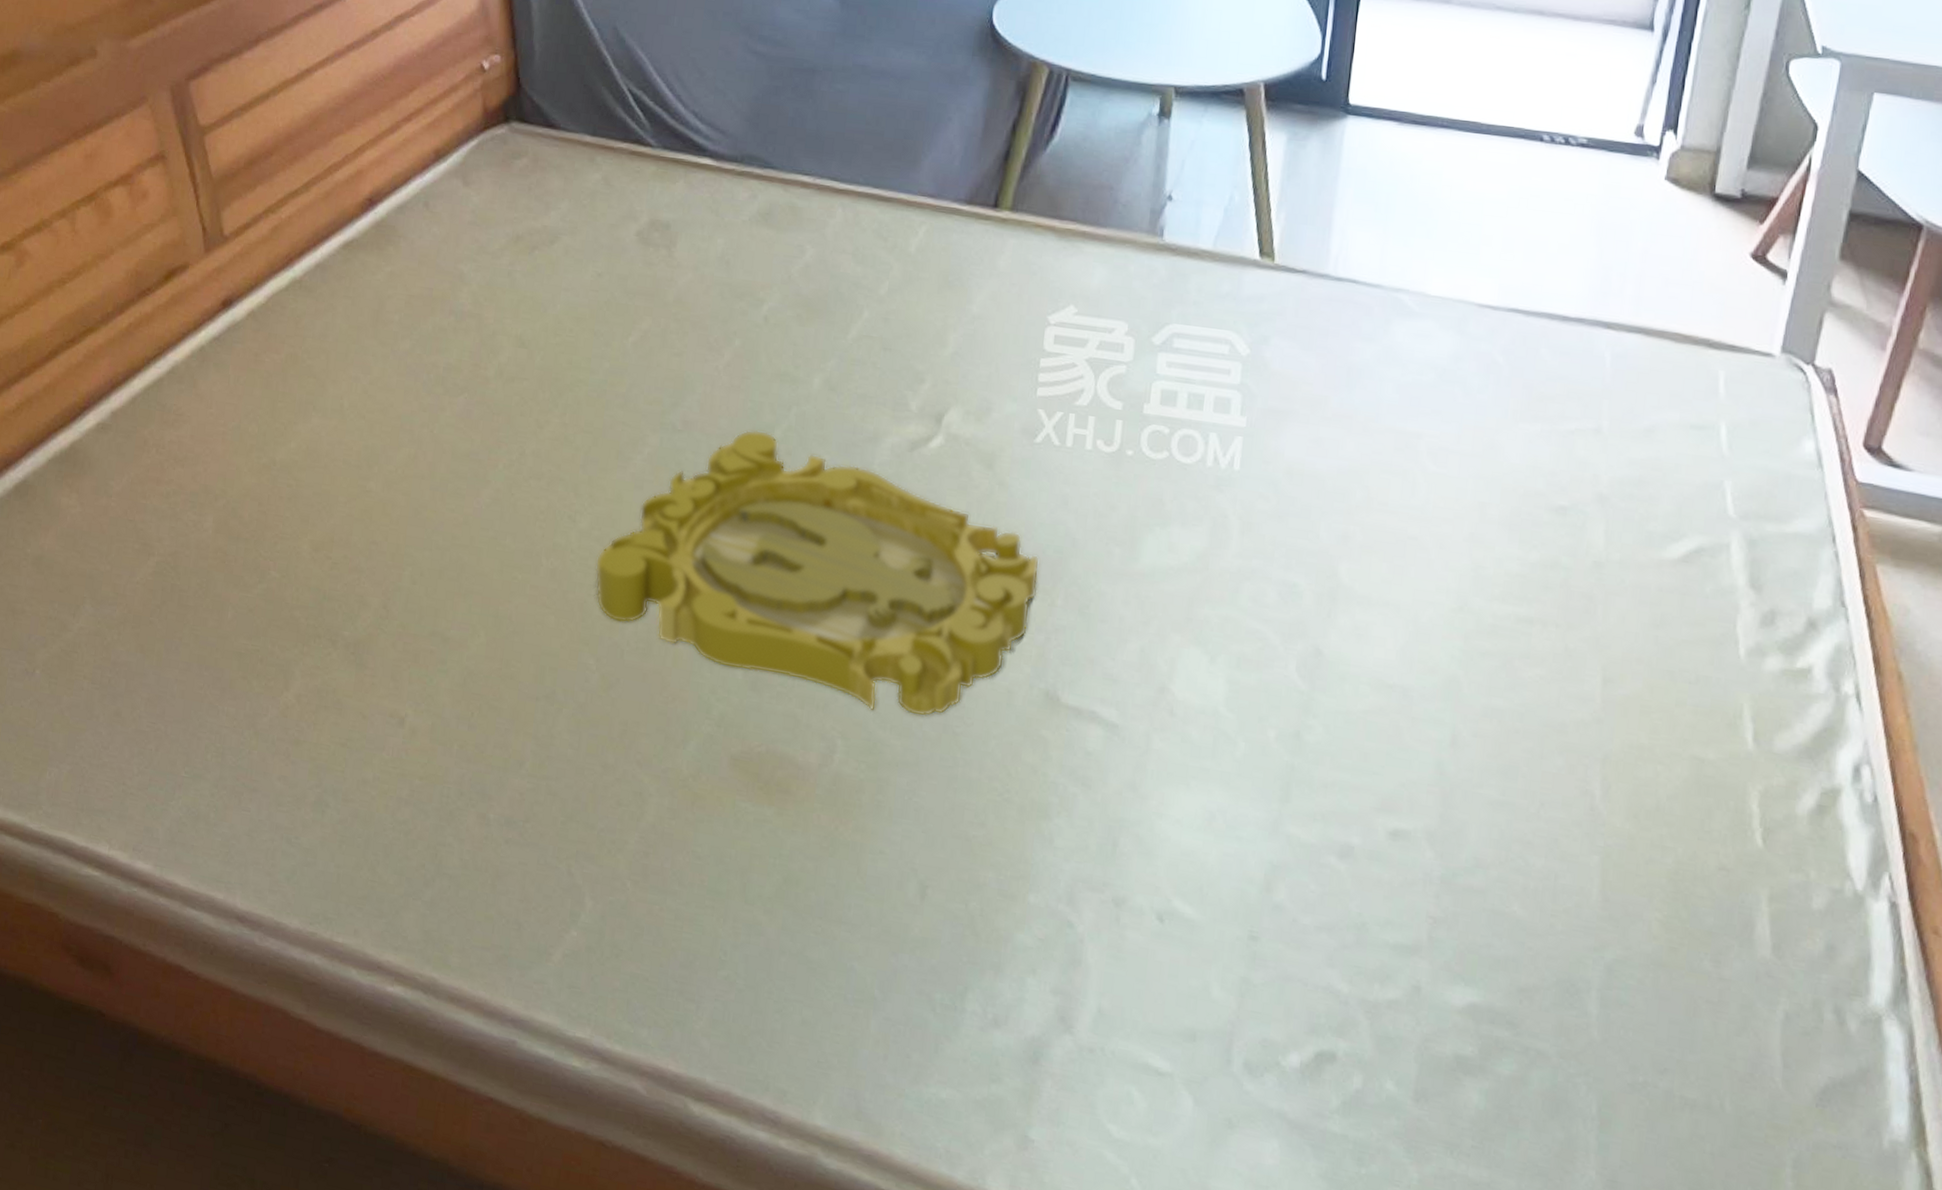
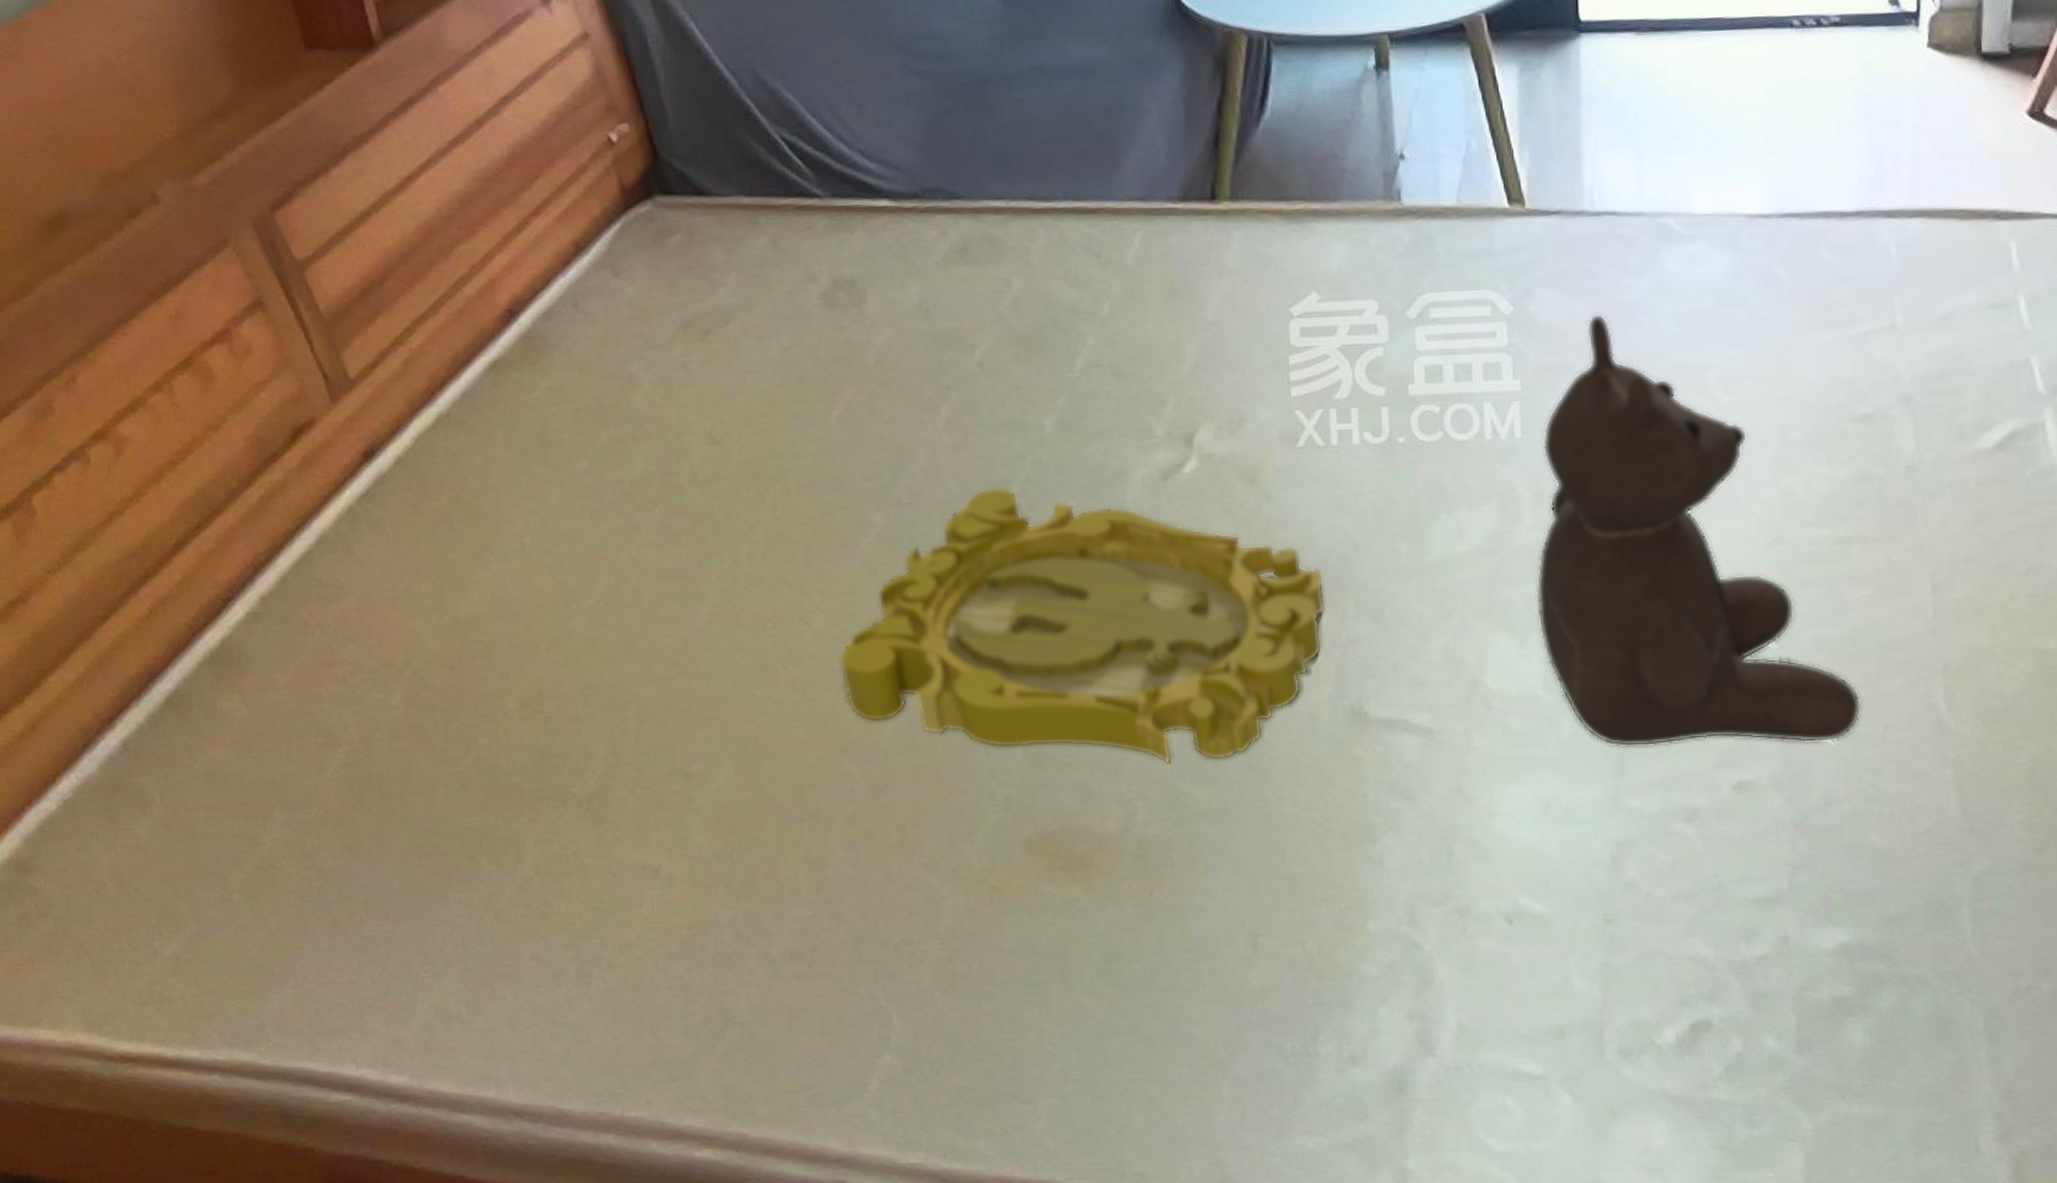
teddy bear: none [1229,370,1521,808] -> present [1536,314,1862,747]

